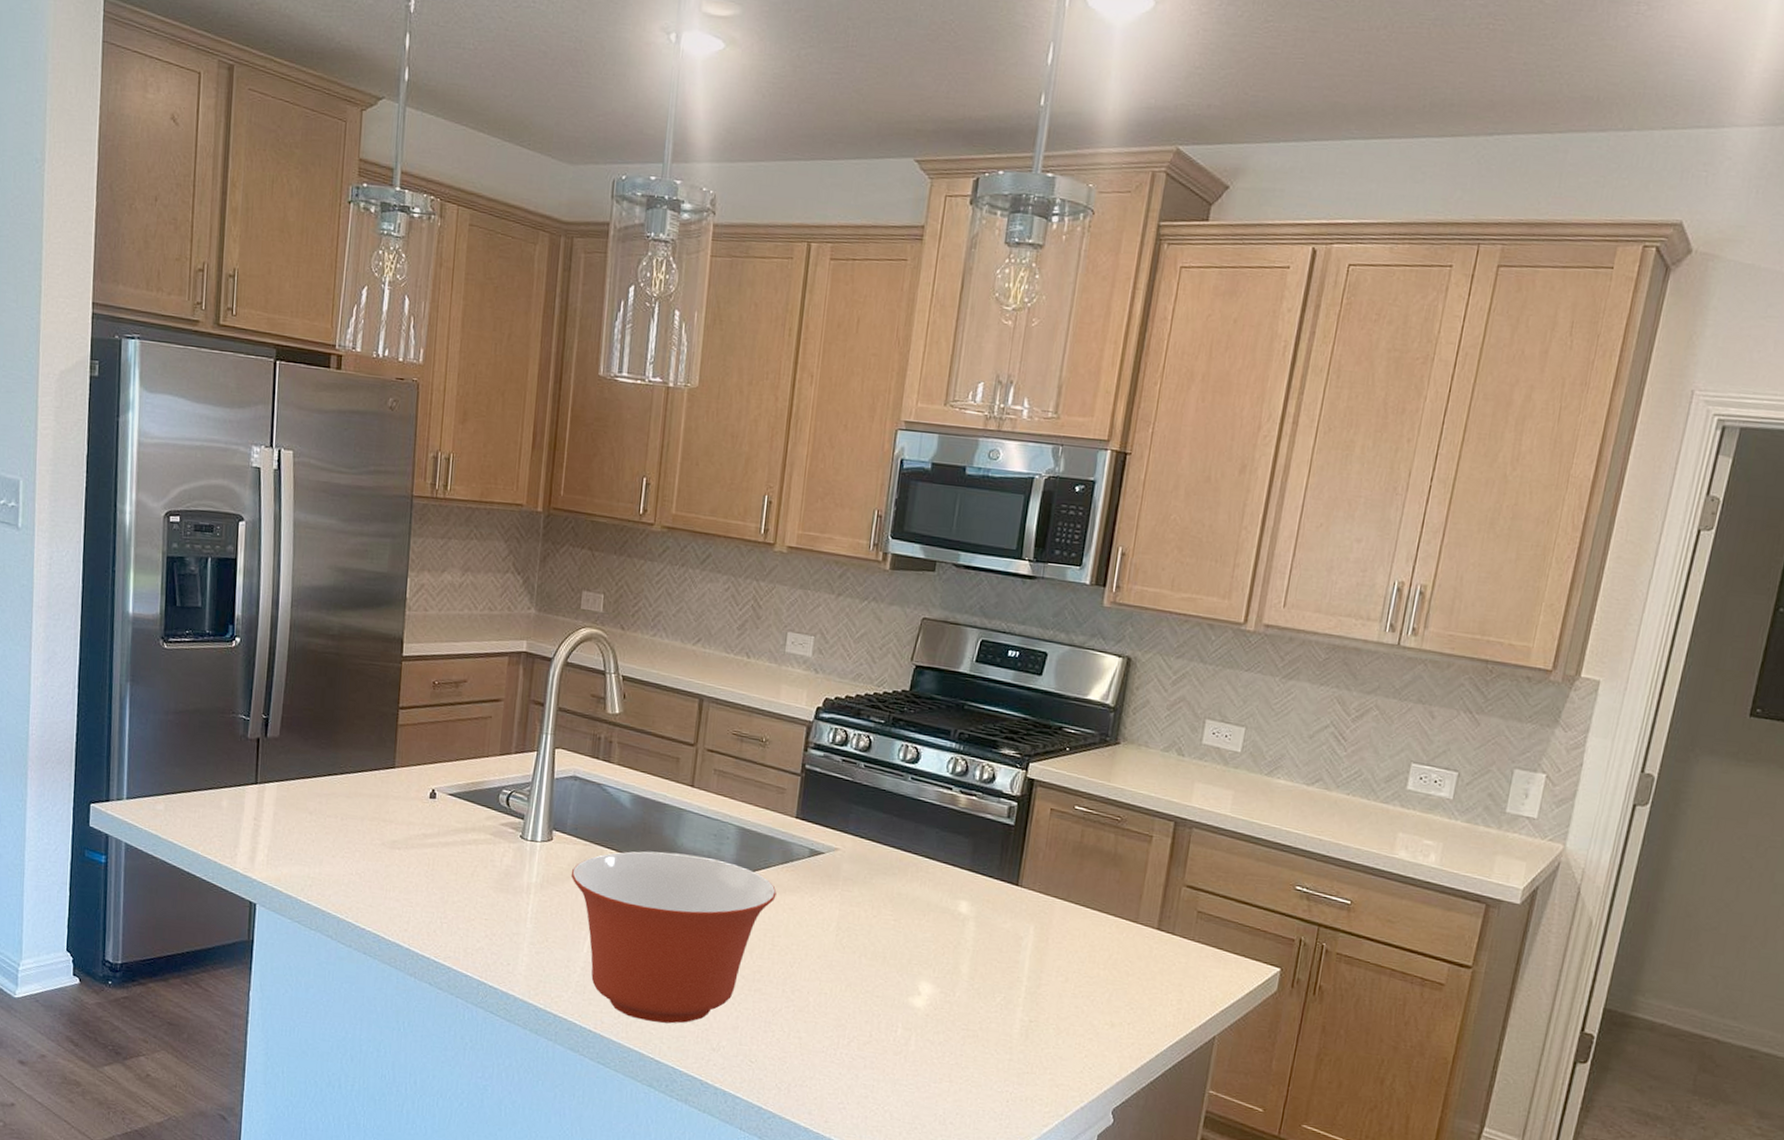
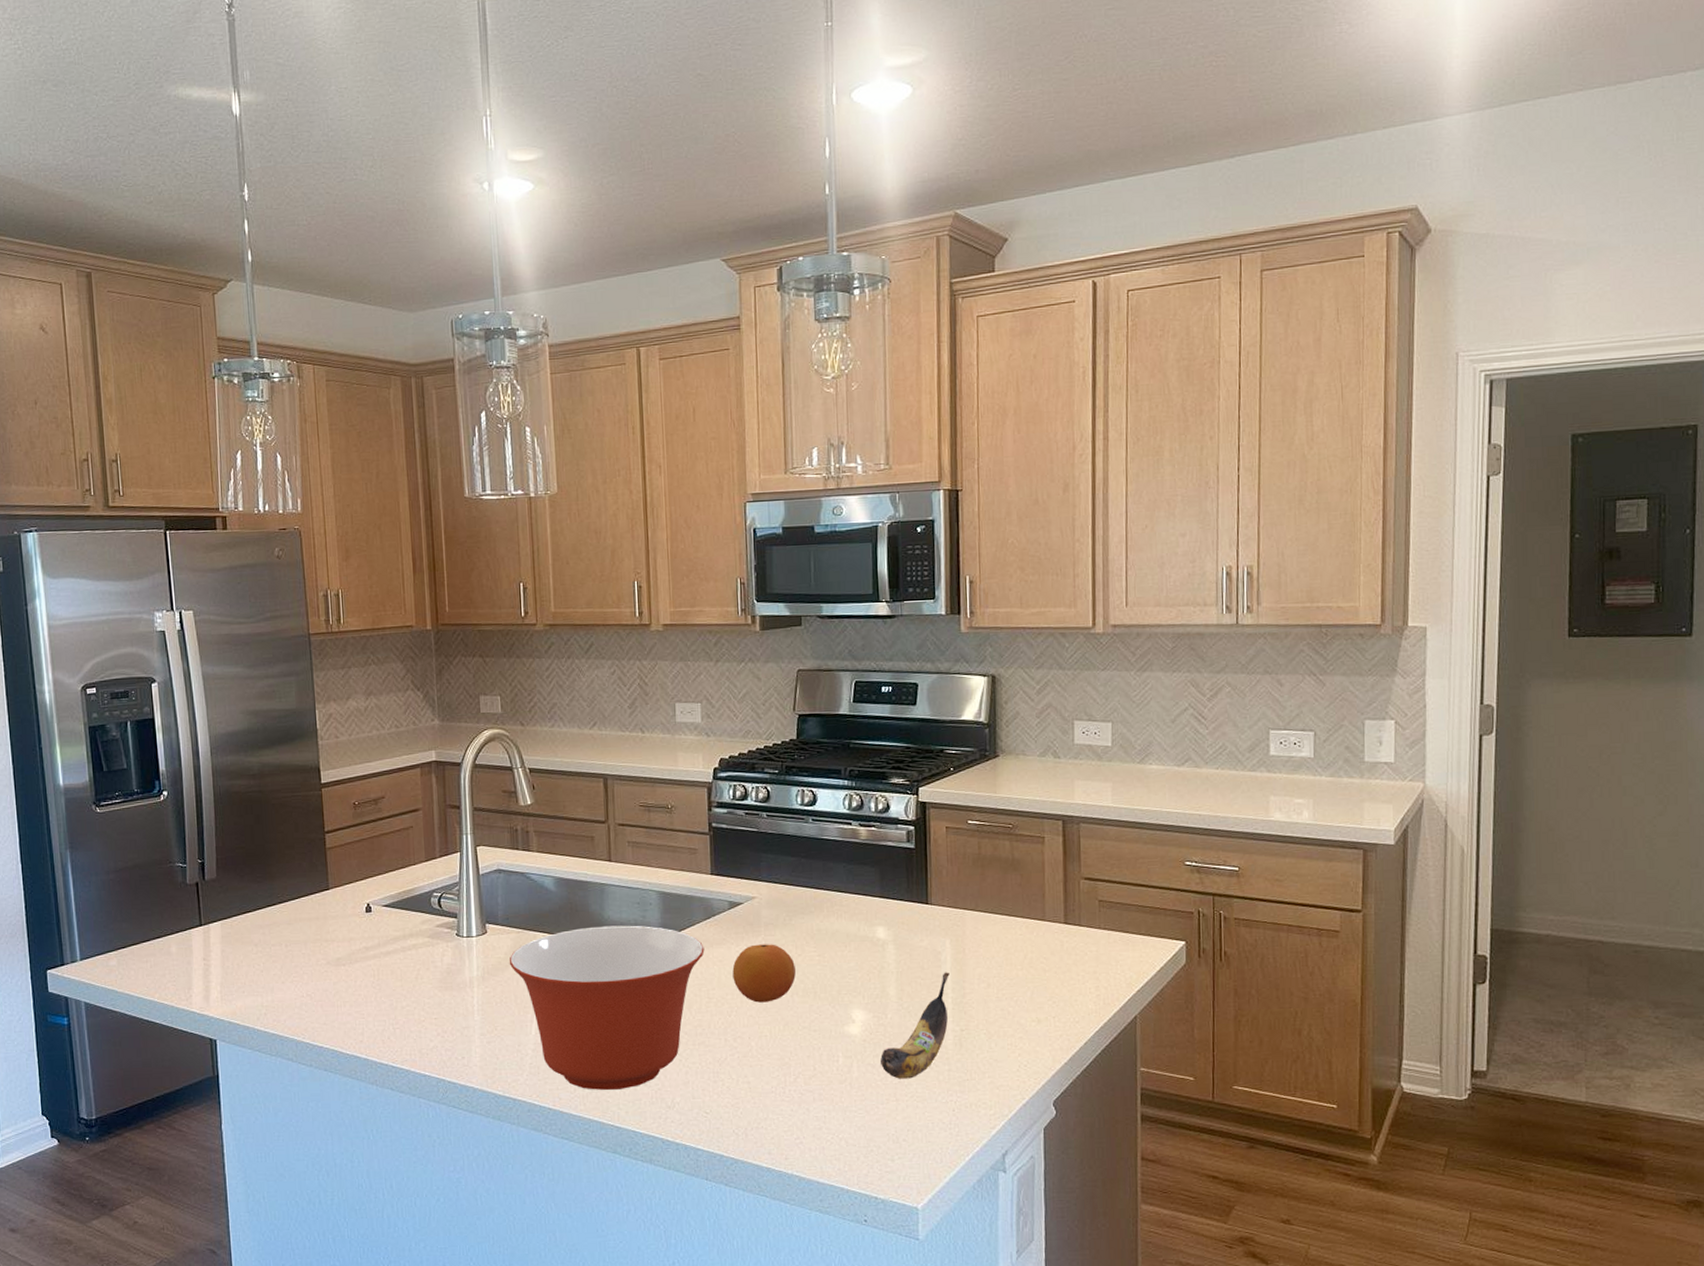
fruit: none [801,897,869,960] -> present [732,944,796,1003]
banana: none [940,958,1028,1062] -> present [880,972,949,1079]

